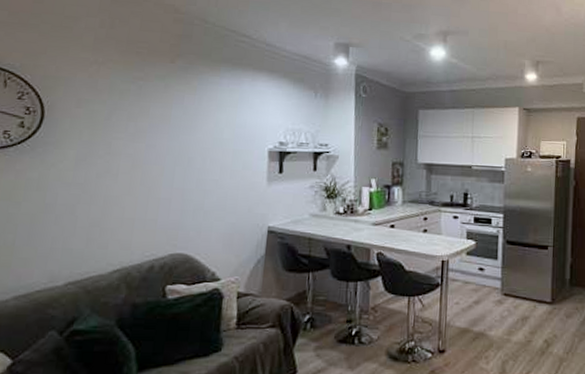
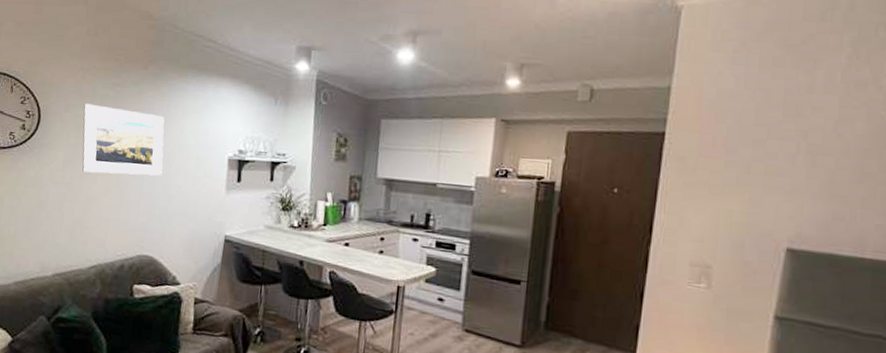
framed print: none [98,98,197,172] -> present [81,103,165,176]

